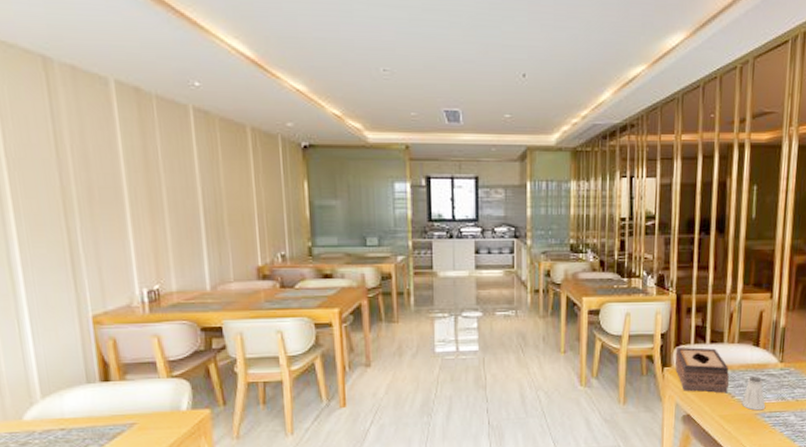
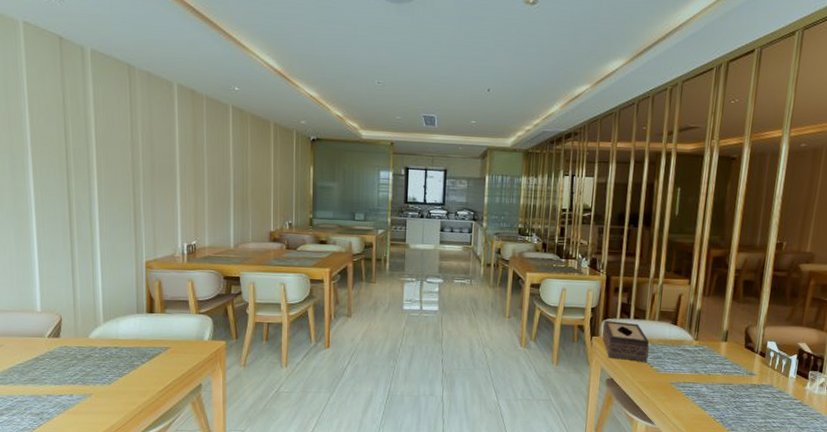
saltshaker: present [741,377,766,411] -> none [659,351,681,381]

